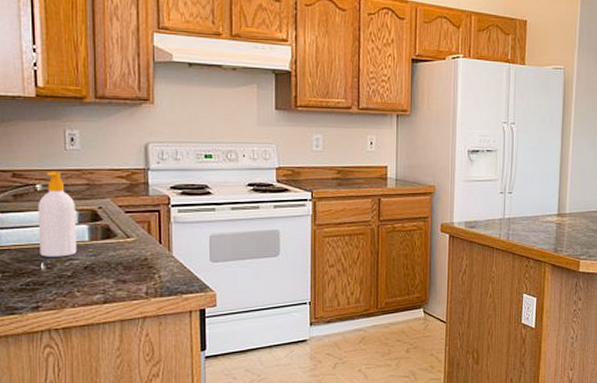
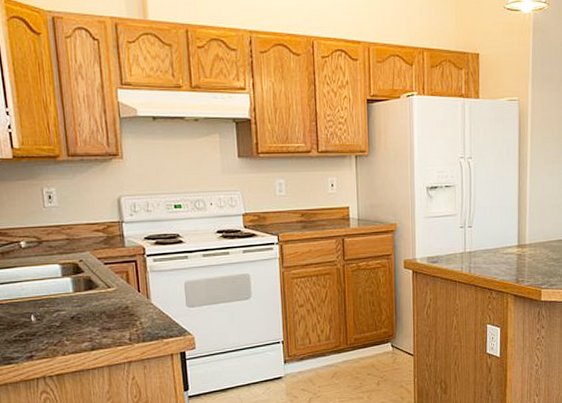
soap bottle: present [38,171,78,257] -> none [23,228,64,310]

